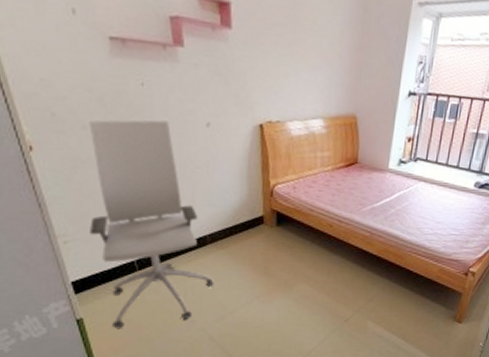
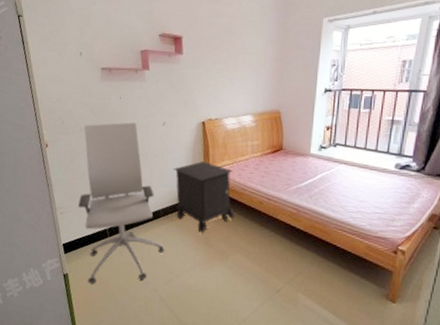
nightstand: none [222,175,301,262] -> present [173,161,236,233]

